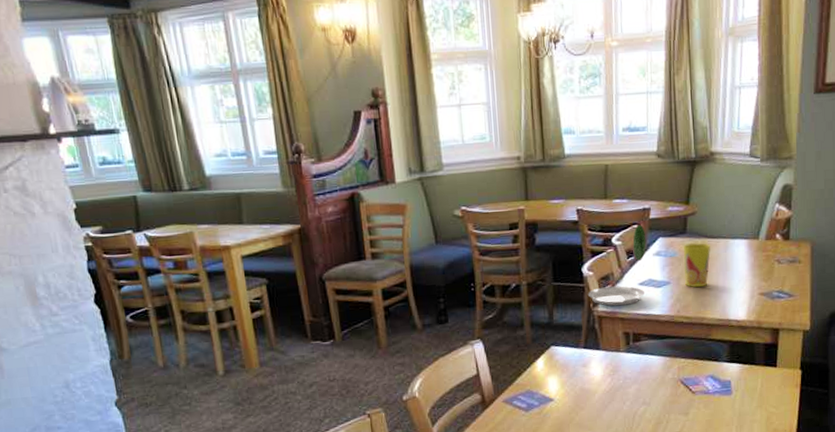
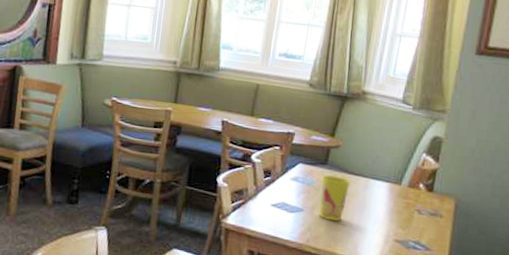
plate: present [587,224,646,306] -> none [218,147,286,224]

